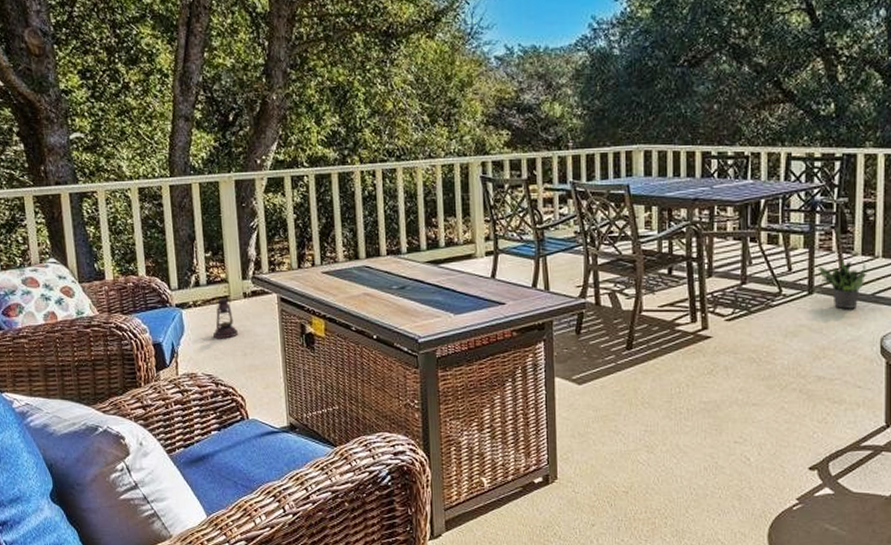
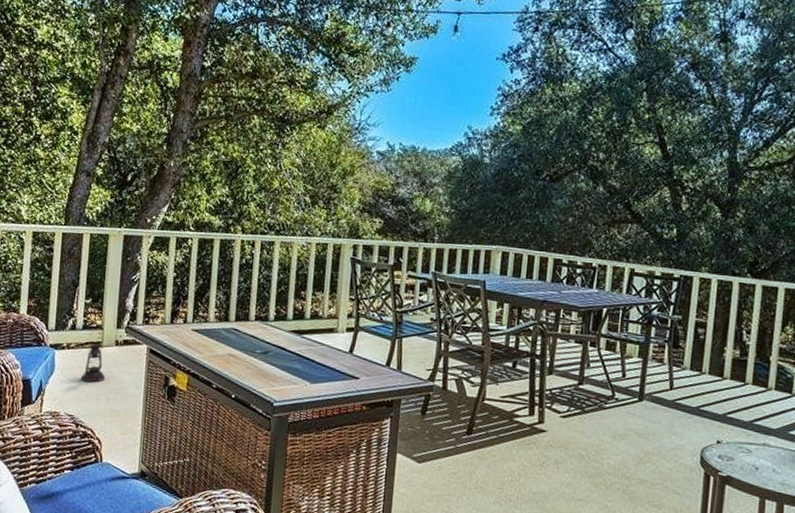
potted plant: present [817,259,868,309] -> none [649,372,694,419]

